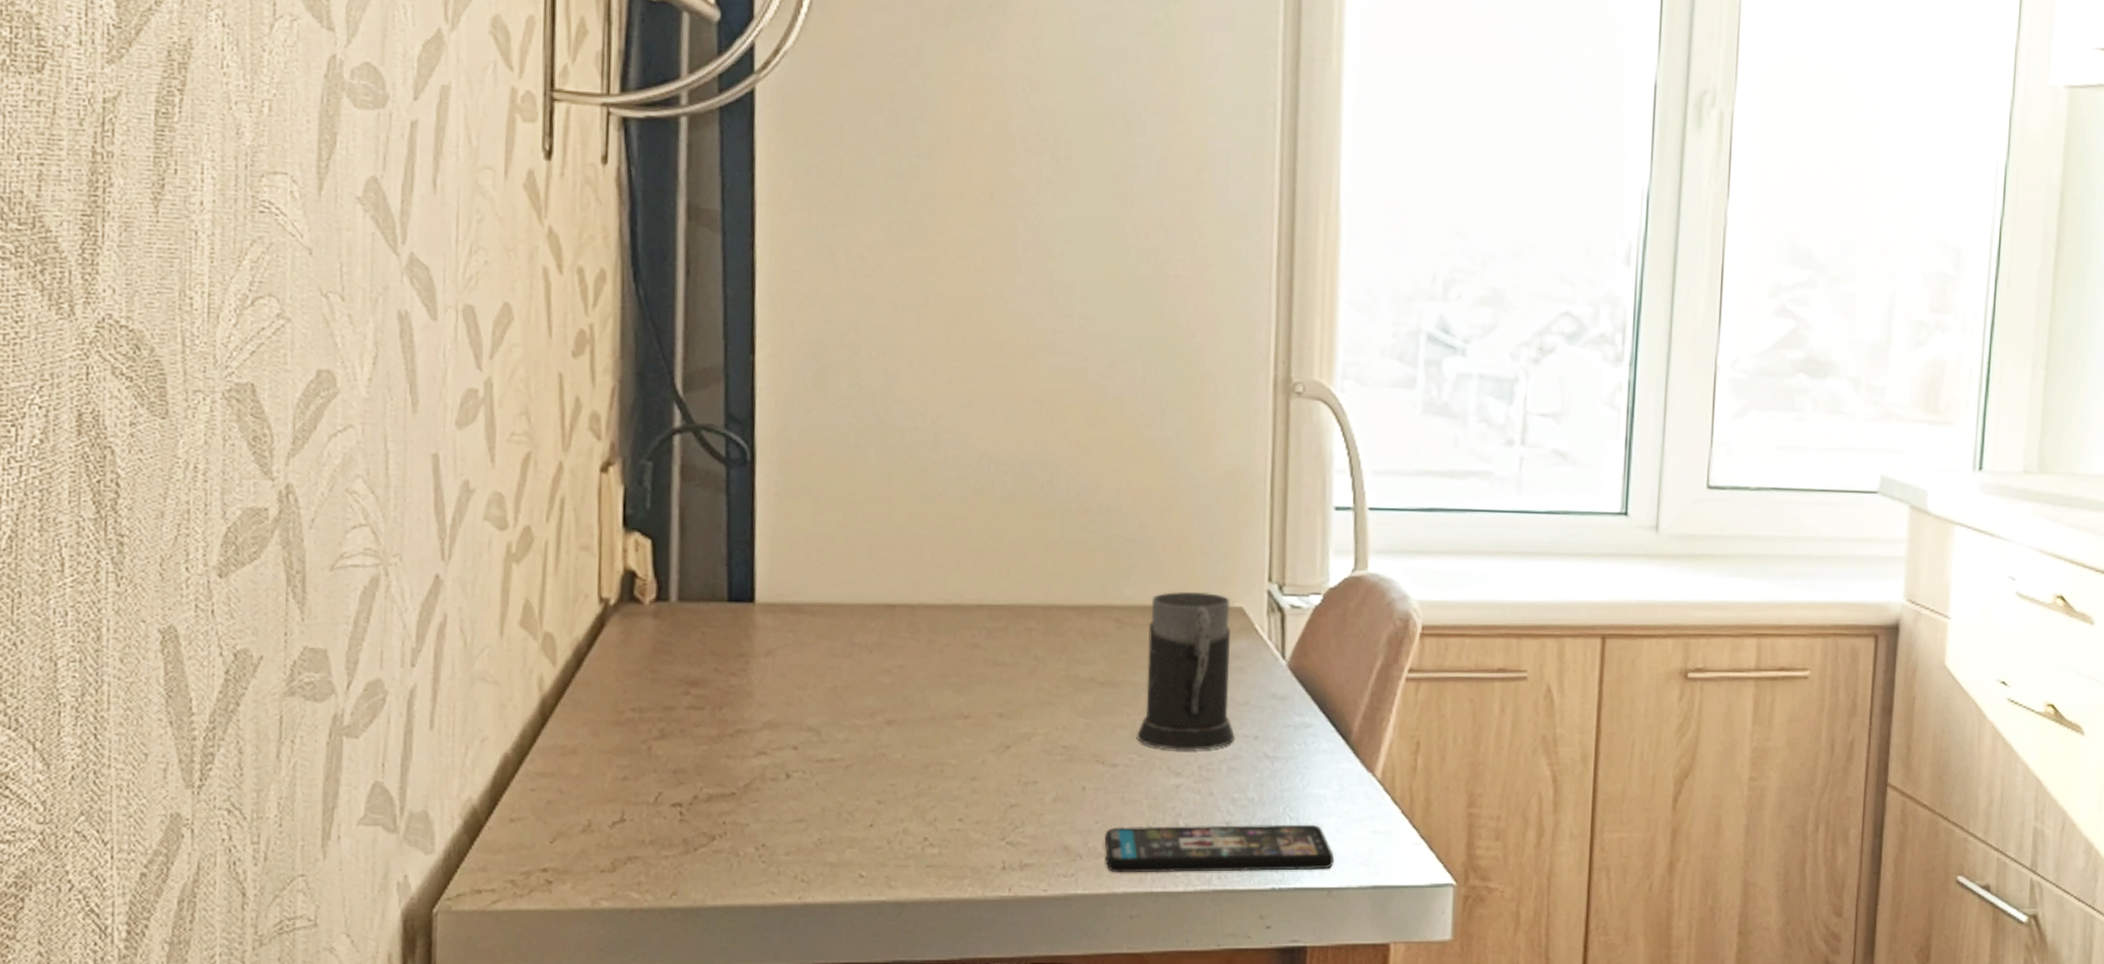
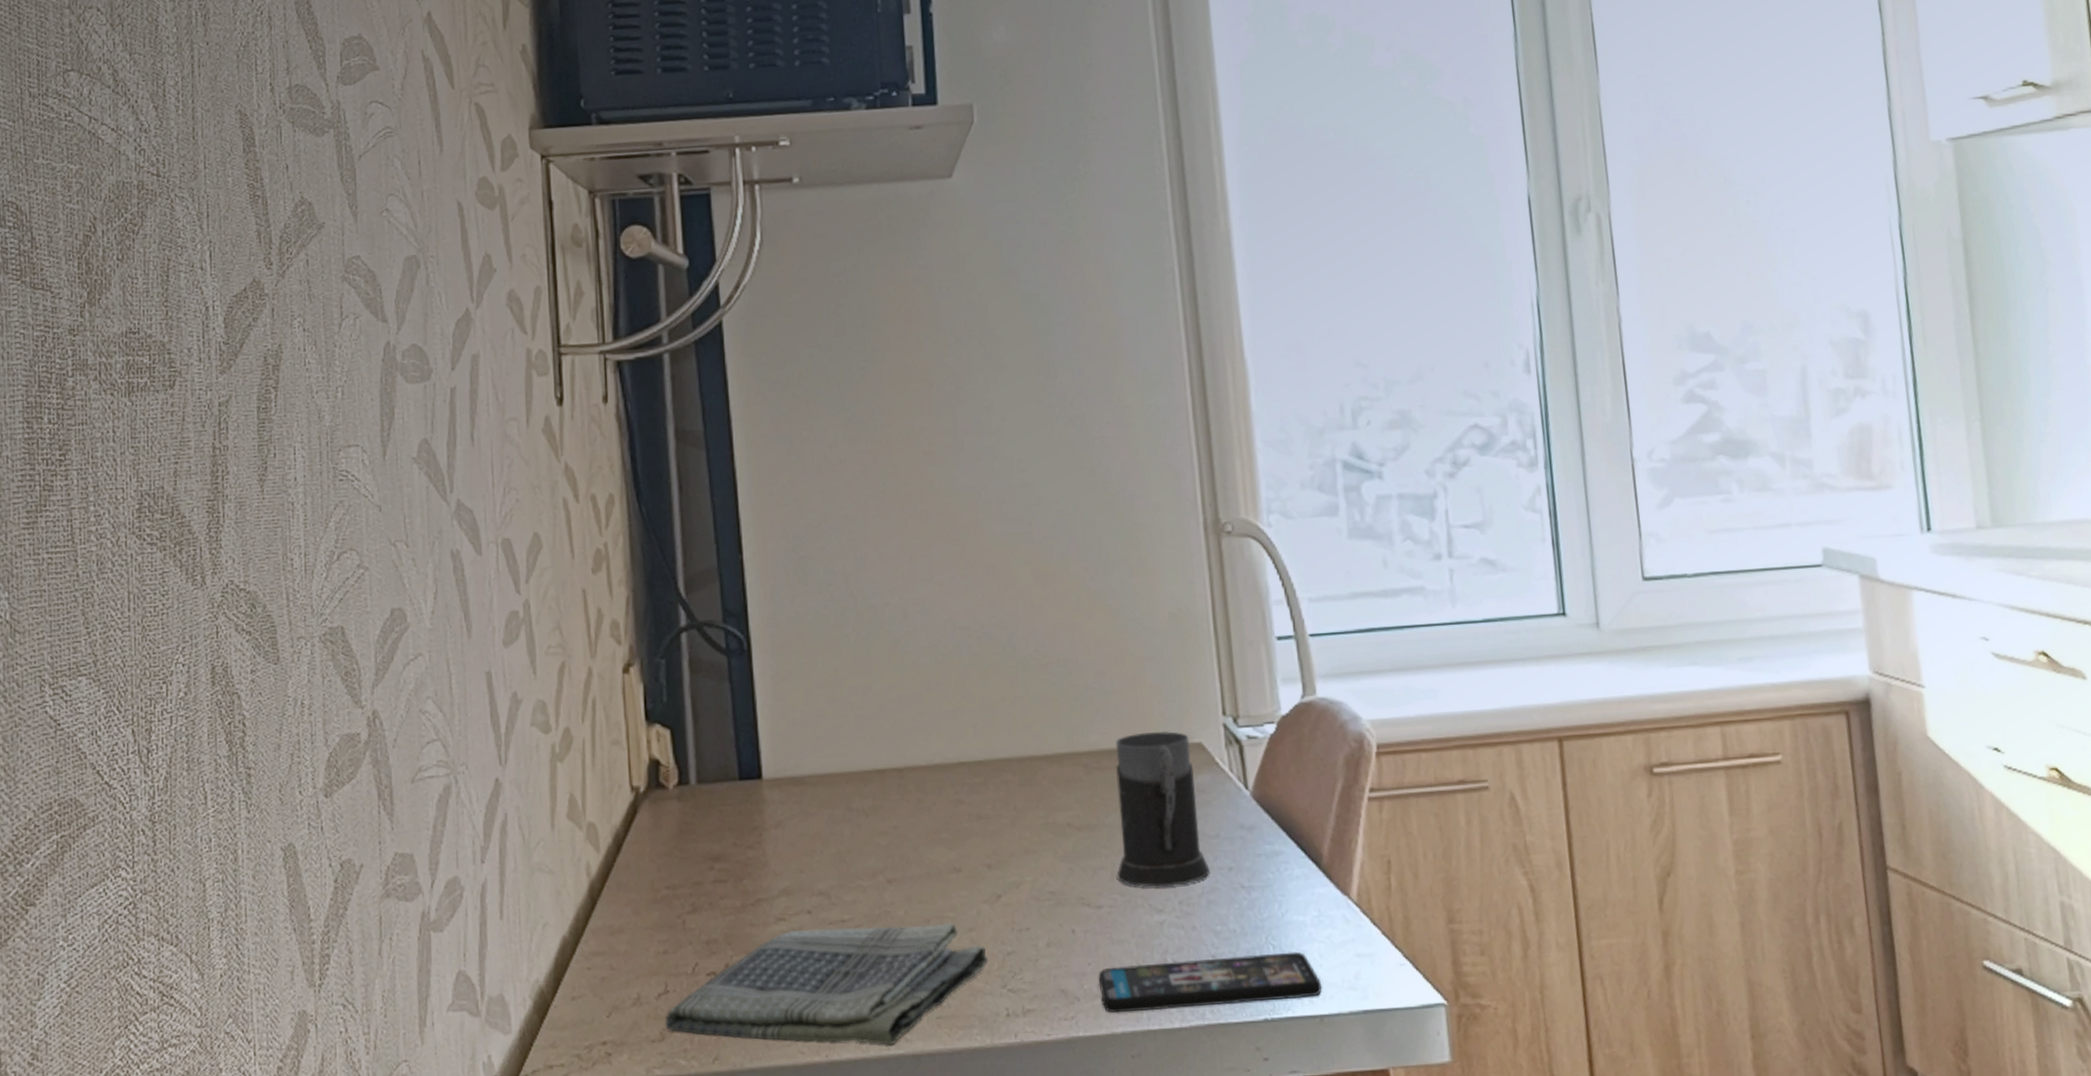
dish towel: none [618,765,989,890] -> present [665,922,989,1045]

